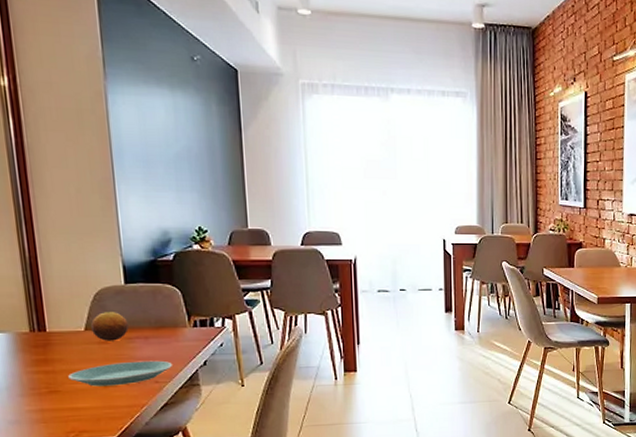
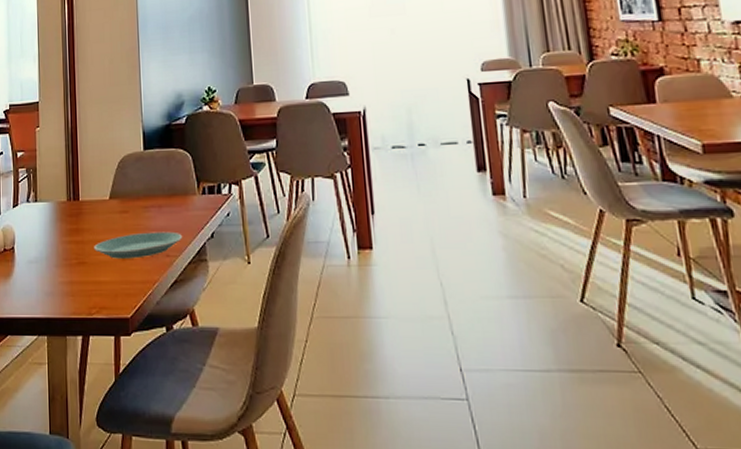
fruit: present [91,312,129,341] -> none [115,179,145,210]

